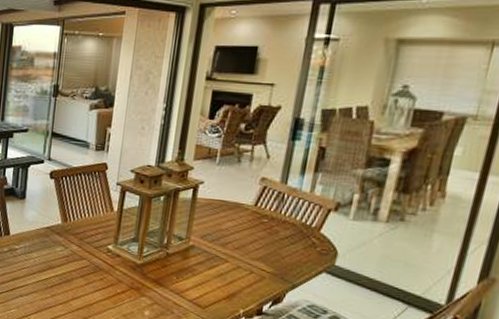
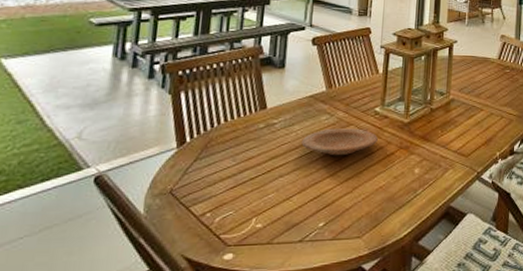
plate: none [38,260,109,287] -> present [301,128,378,156]

